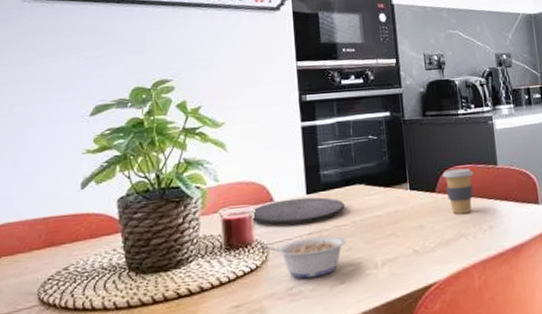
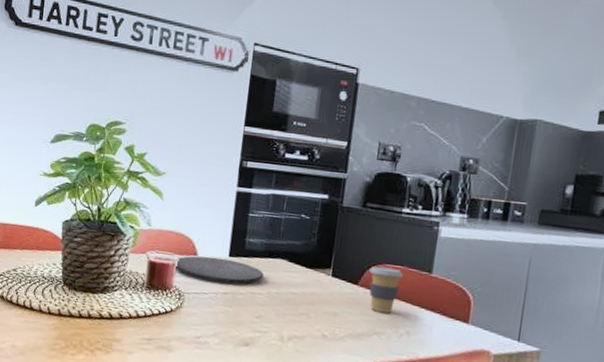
legume: present [262,236,346,279] -> none [179,293,258,334]

